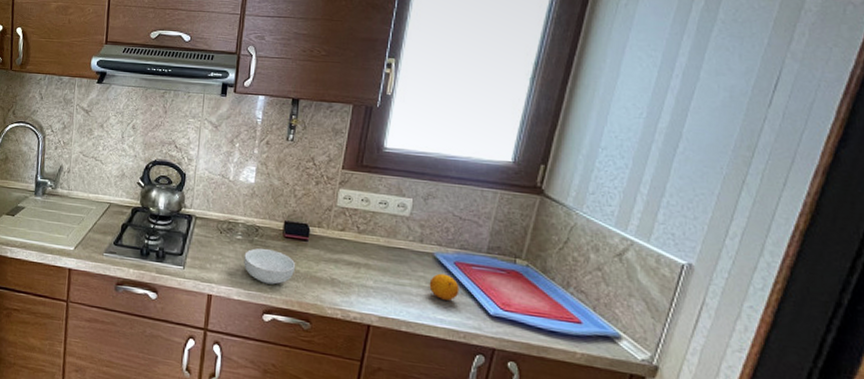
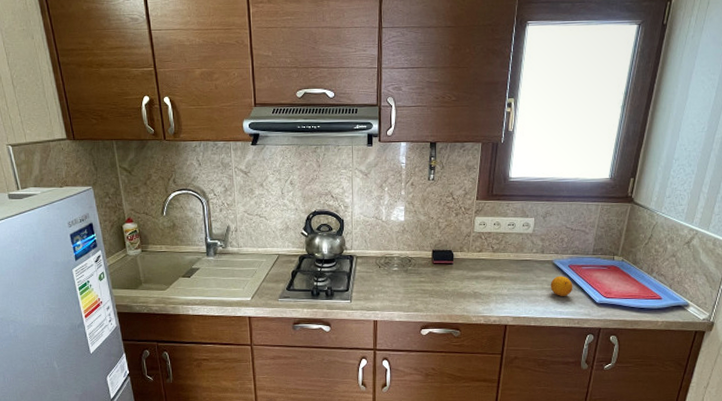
cereal bowl: present [244,248,296,285] -> none [401,276,445,304]

